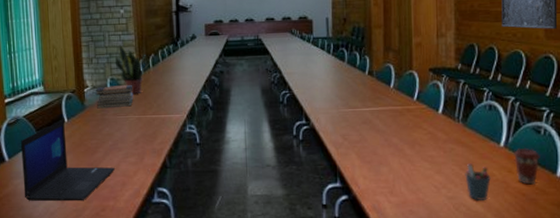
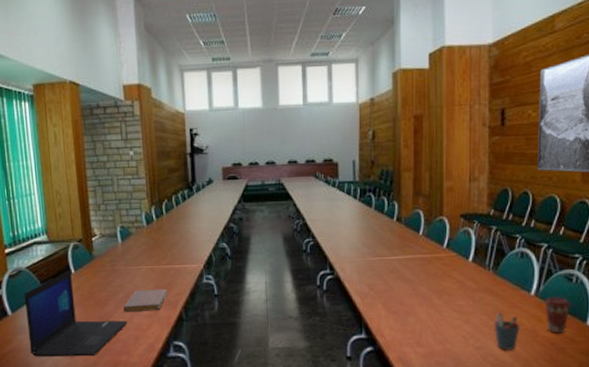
book stack: present [95,84,134,109] -> none [104,232,146,259]
notebook: none [111,138,152,159] -> present [123,290,167,312]
potted plant: present [115,45,150,95] -> none [124,190,163,244]

